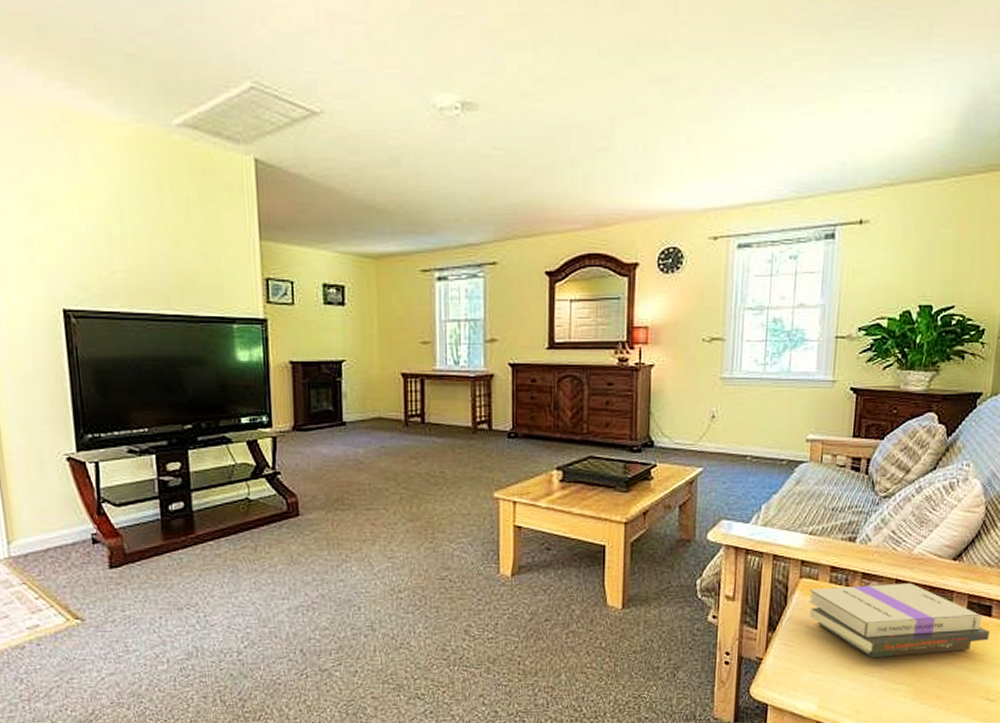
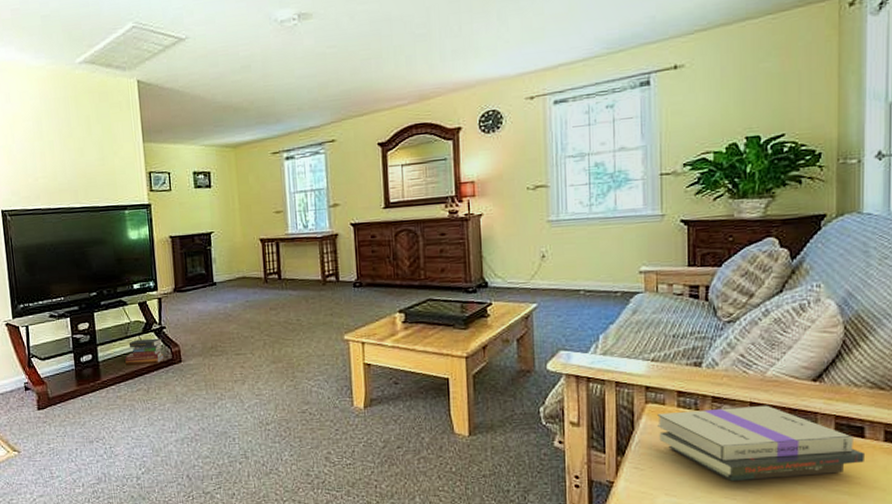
books: none [227,485,277,518] -> present [125,338,164,366]

